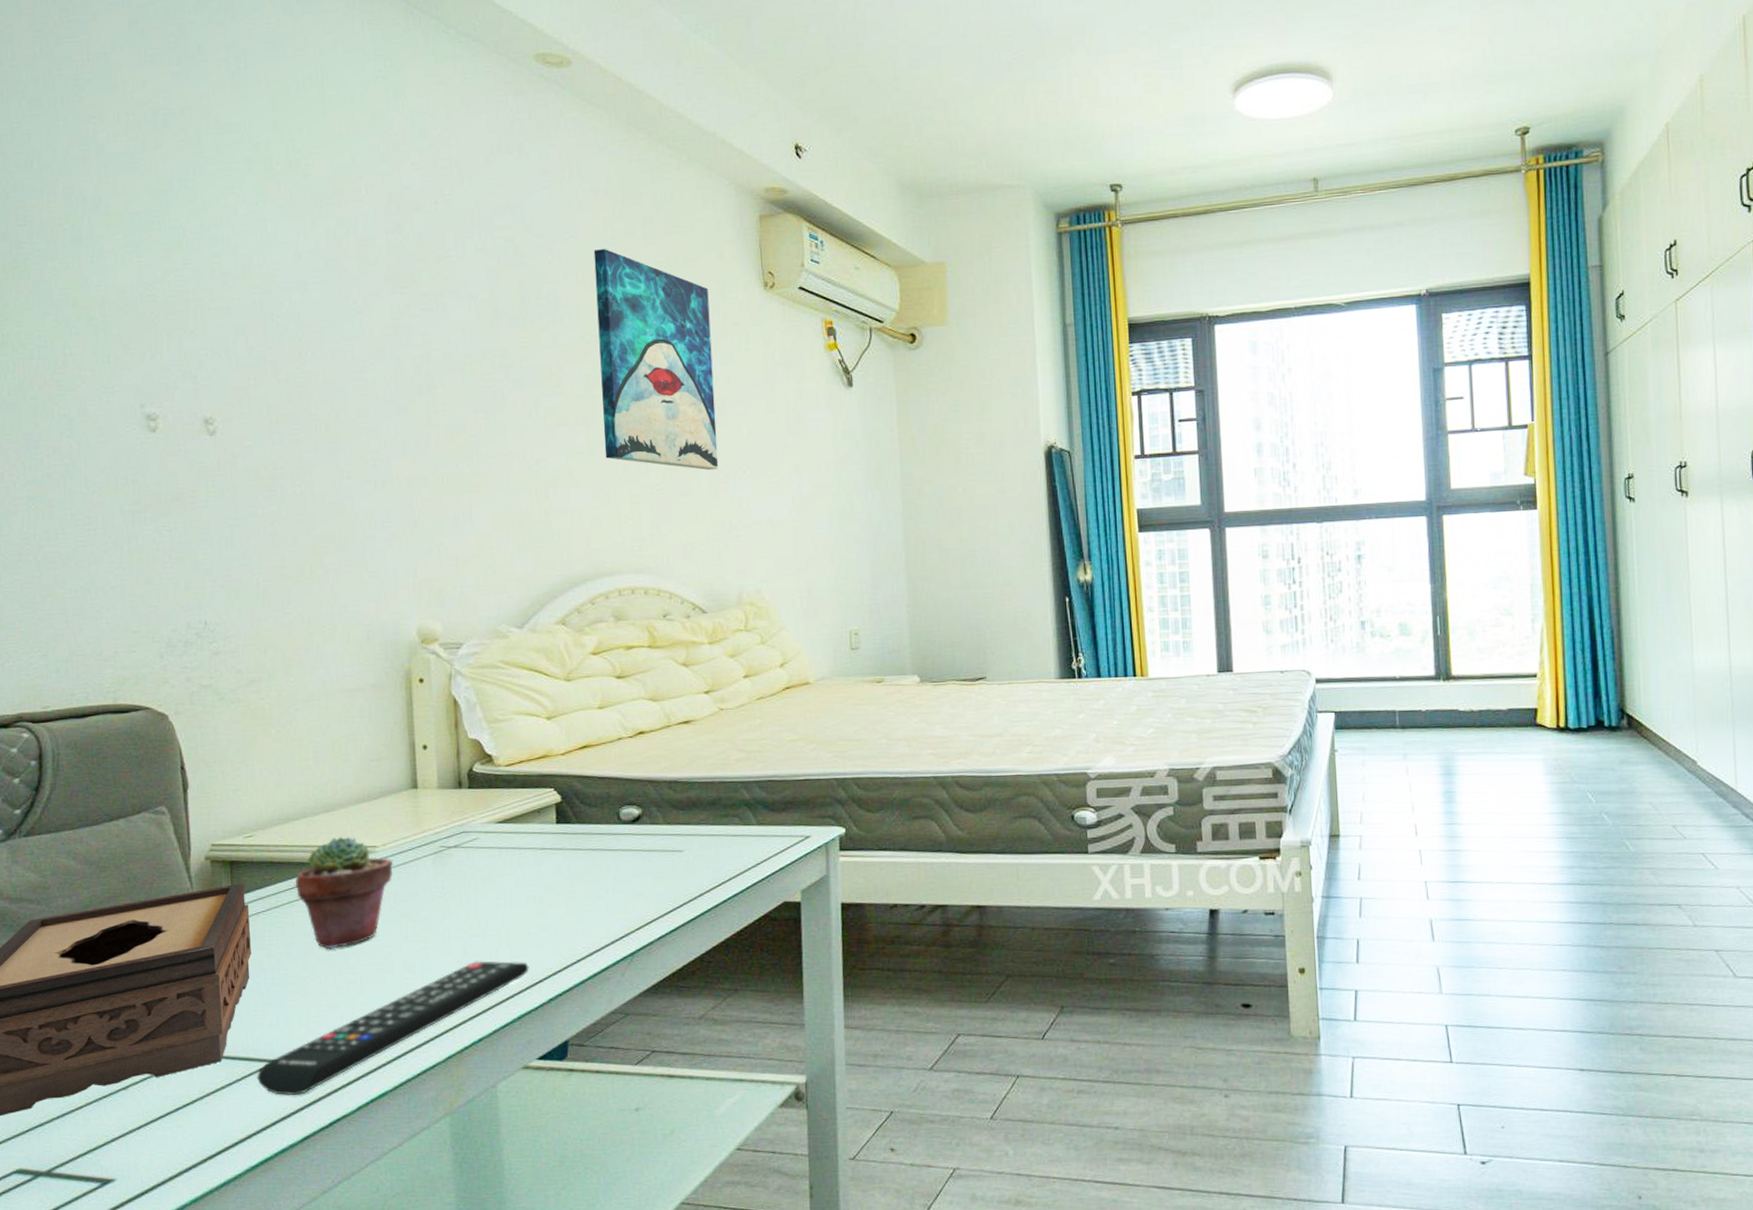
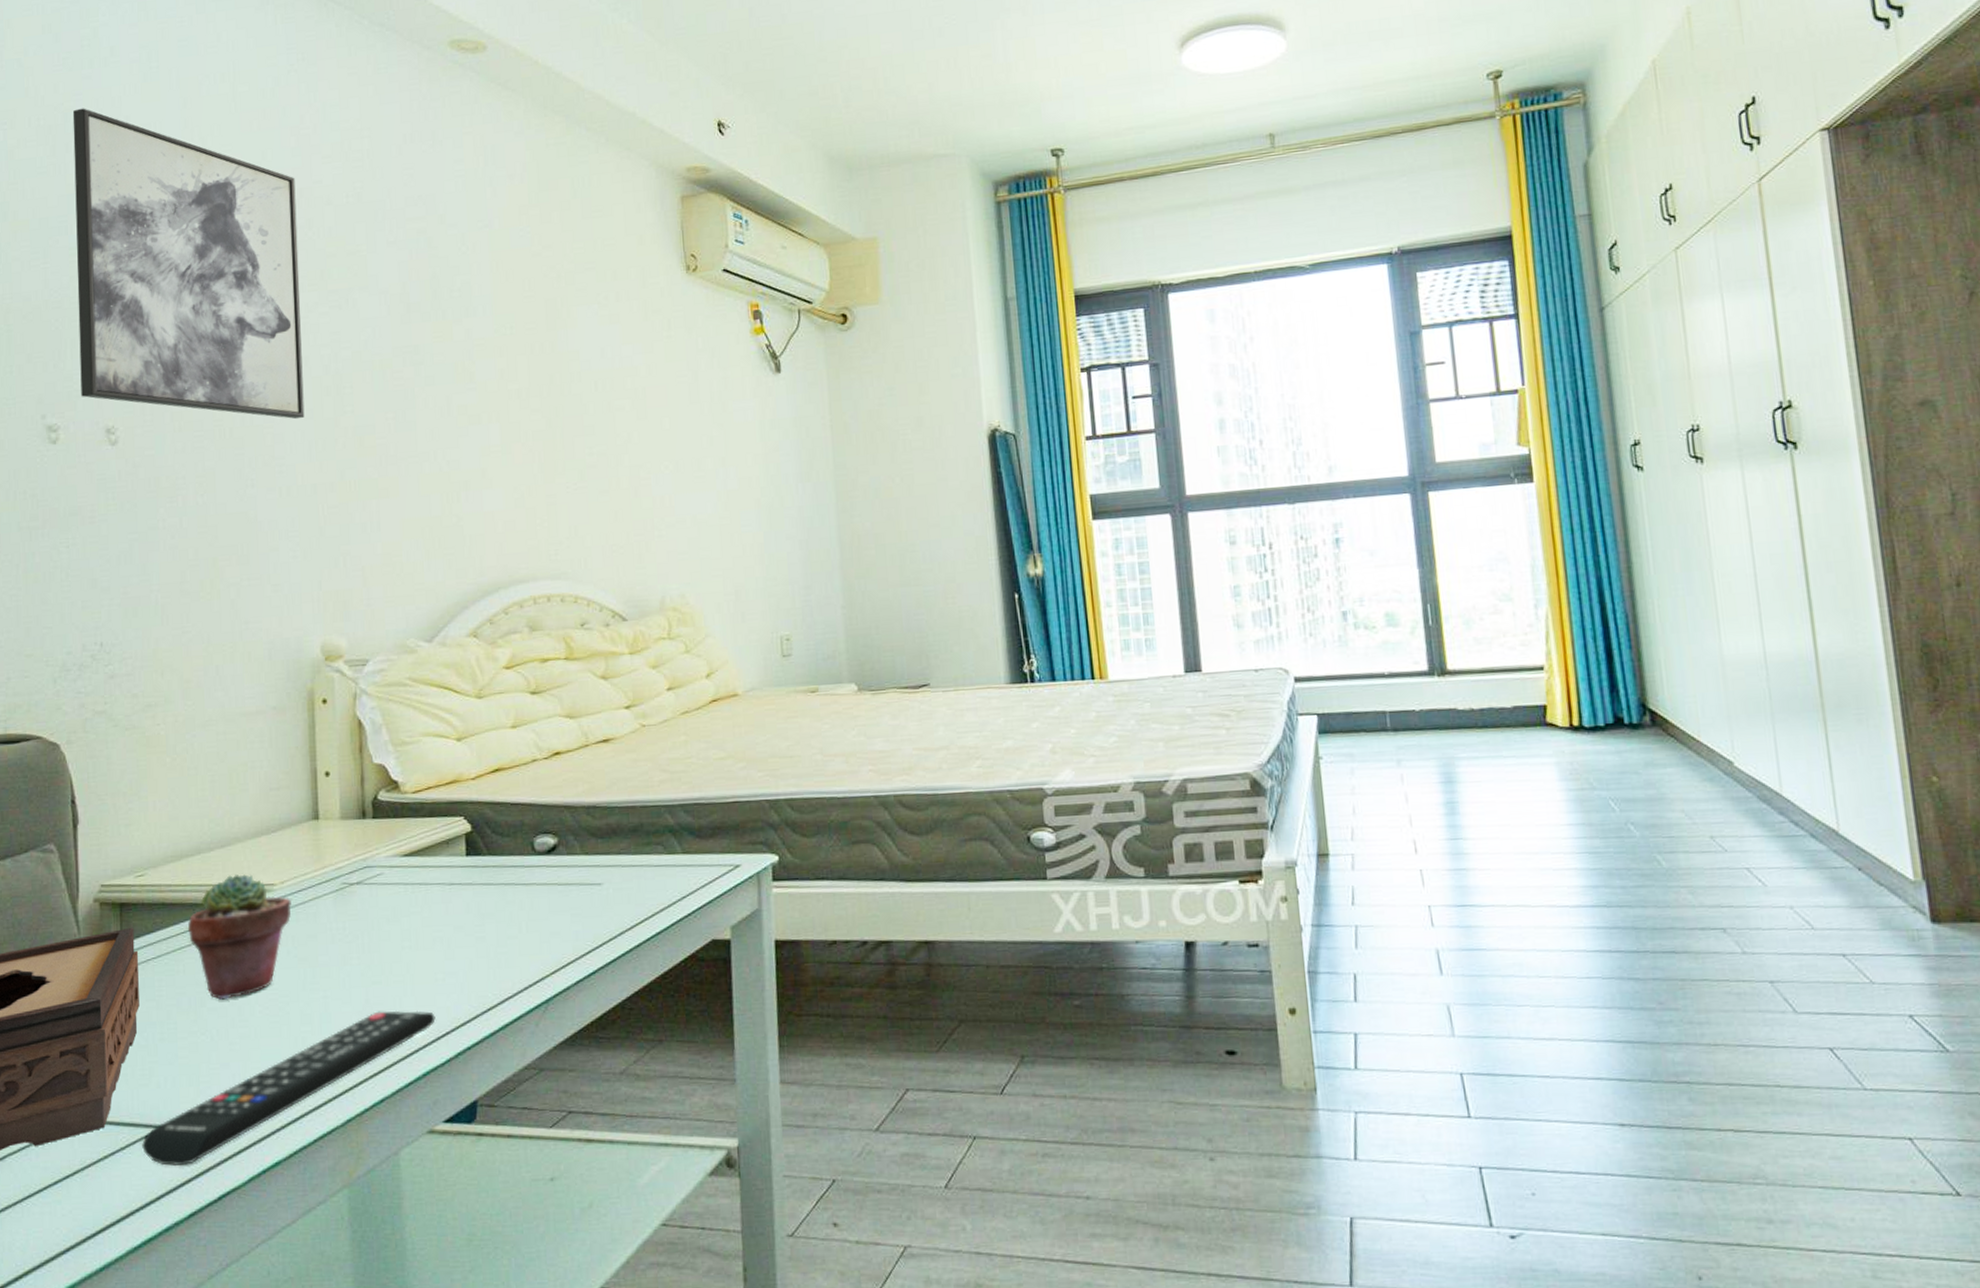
wall art: none [161,105,398,416] -> present [72,108,305,420]
wall art: present [593,249,719,471] -> none [508,237,640,467]

